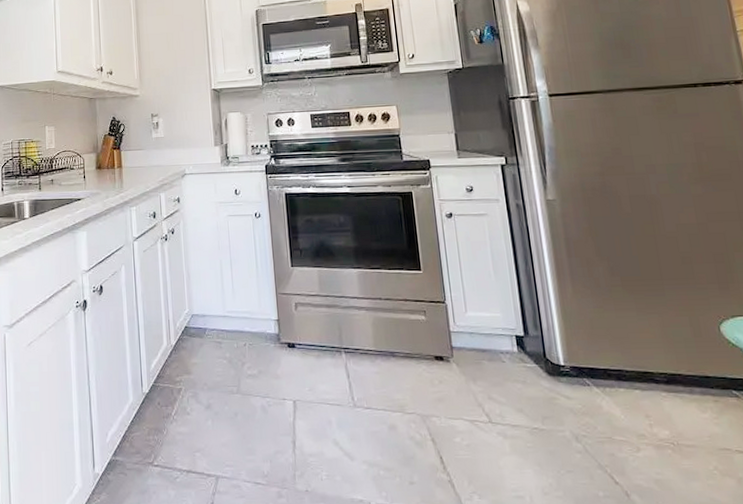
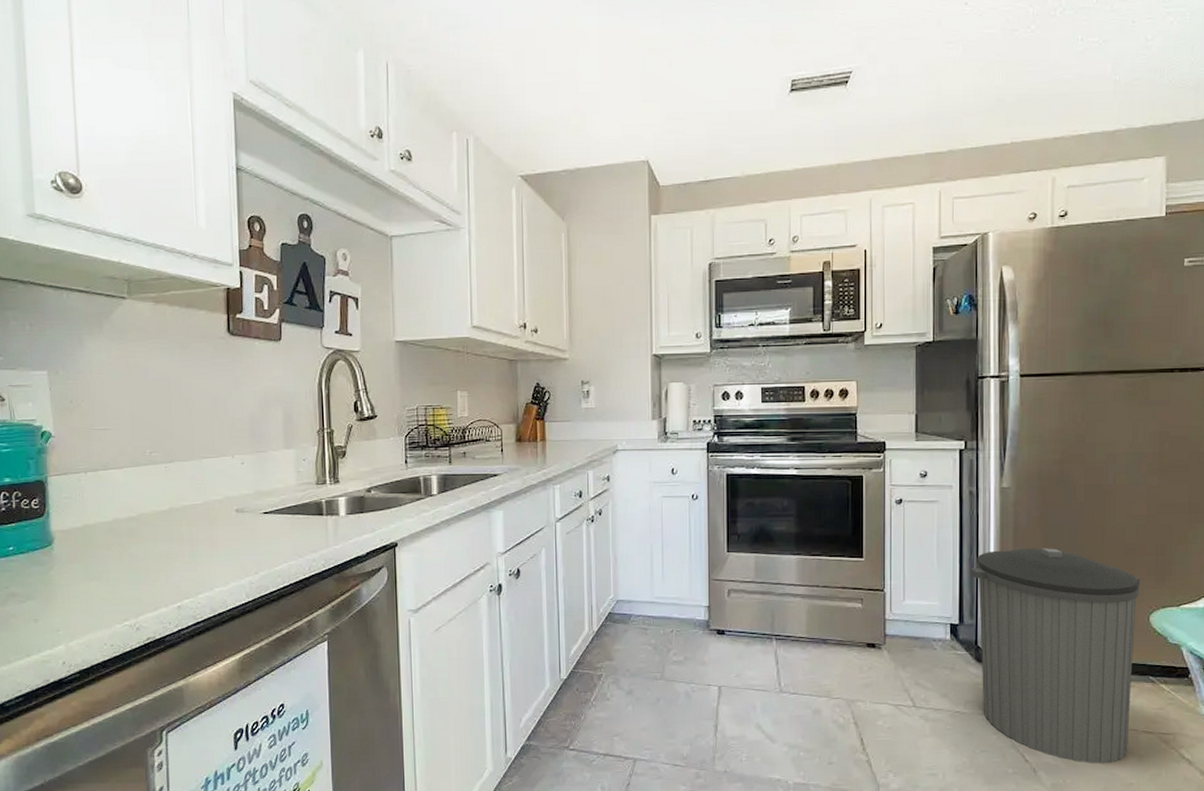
trash can: none [528,258,725,488] -> present [970,548,1140,764]

